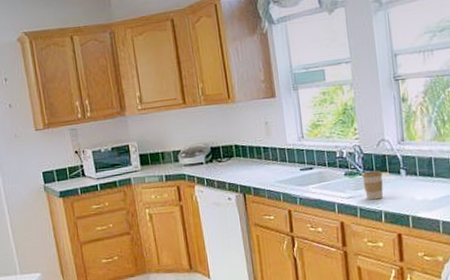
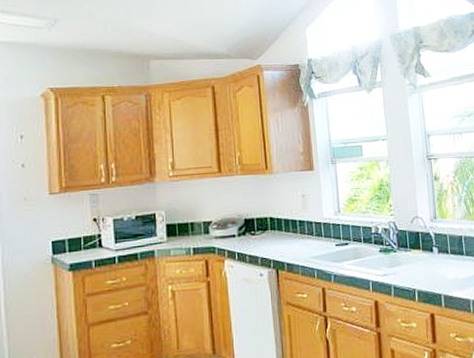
coffee cup: present [362,170,383,200] -> none [396,247,417,278]

